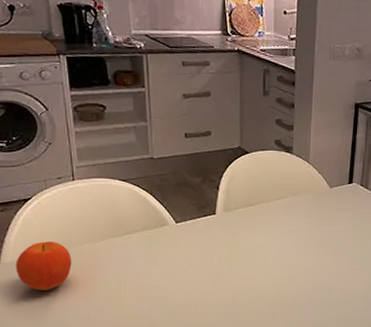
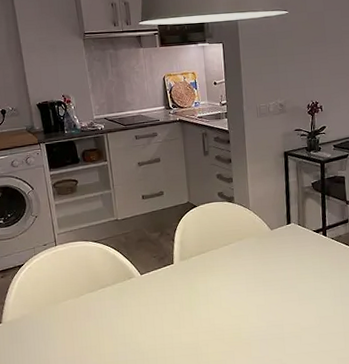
fruit: present [15,241,72,290] -> none [14,300,59,344]

